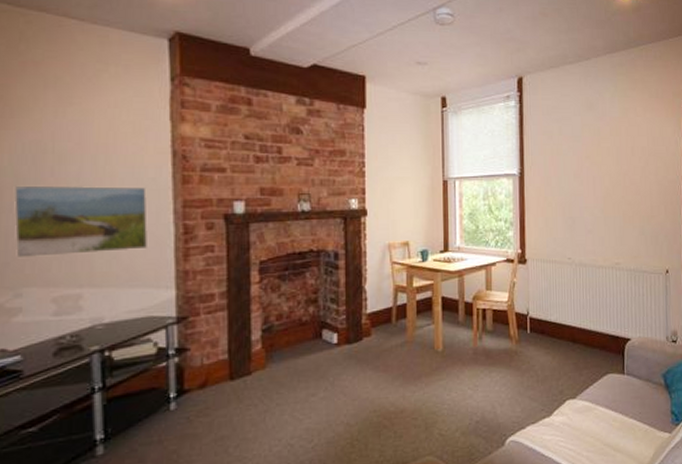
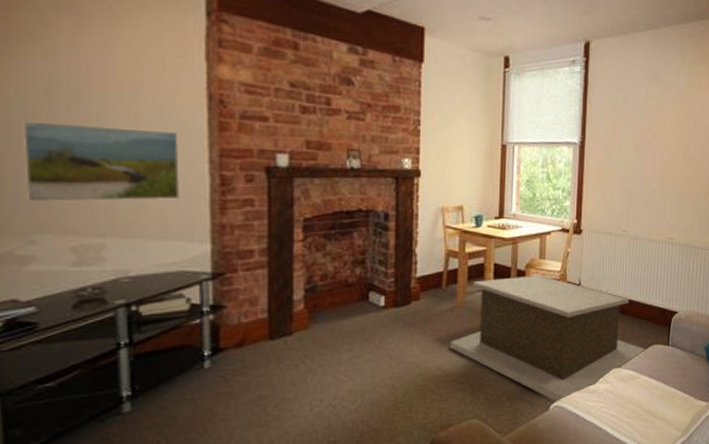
coffee table: none [402,306,601,438] -> present [450,274,646,403]

